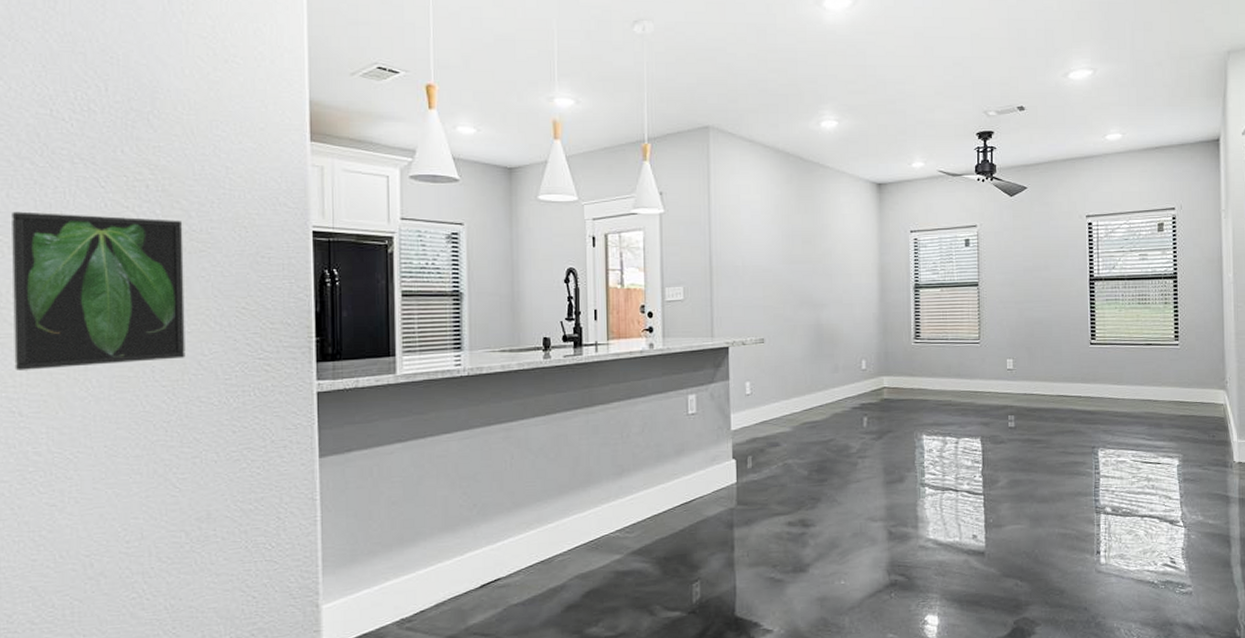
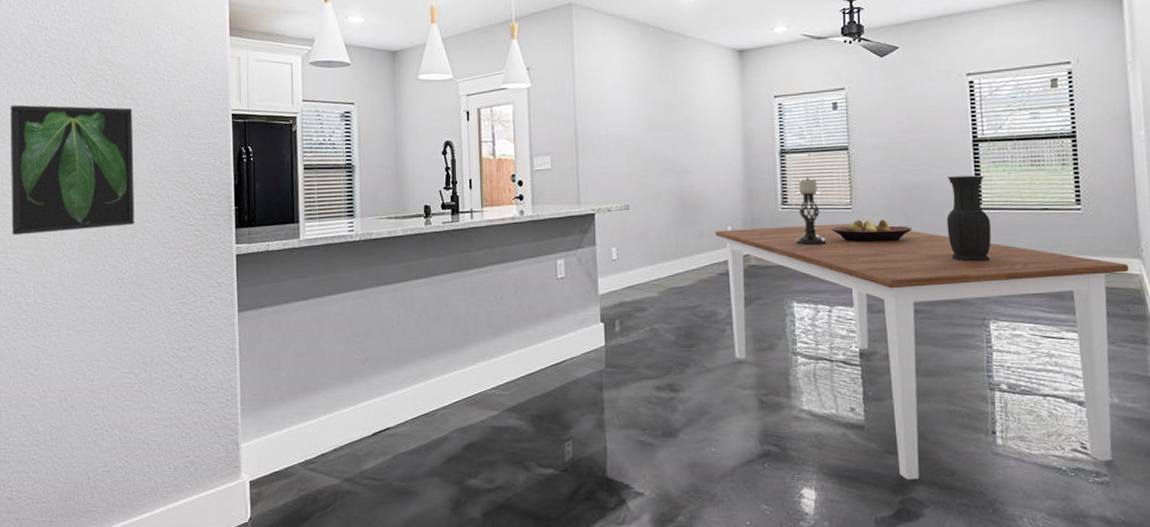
dining table: none [849,357,1216,601] -> present [715,223,1129,480]
candle holder: none [927,312,956,380] -> present [796,177,827,247]
fruit bowl: none [960,353,1034,376] -> present [831,219,912,243]
vase: none [1064,312,1102,394] -> present [946,175,991,262]

